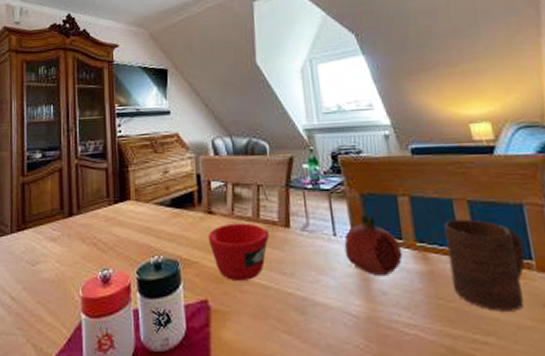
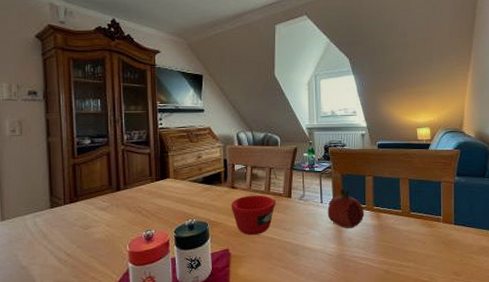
cup: present [444,219,525,312] -> none [392,191,437,248]

